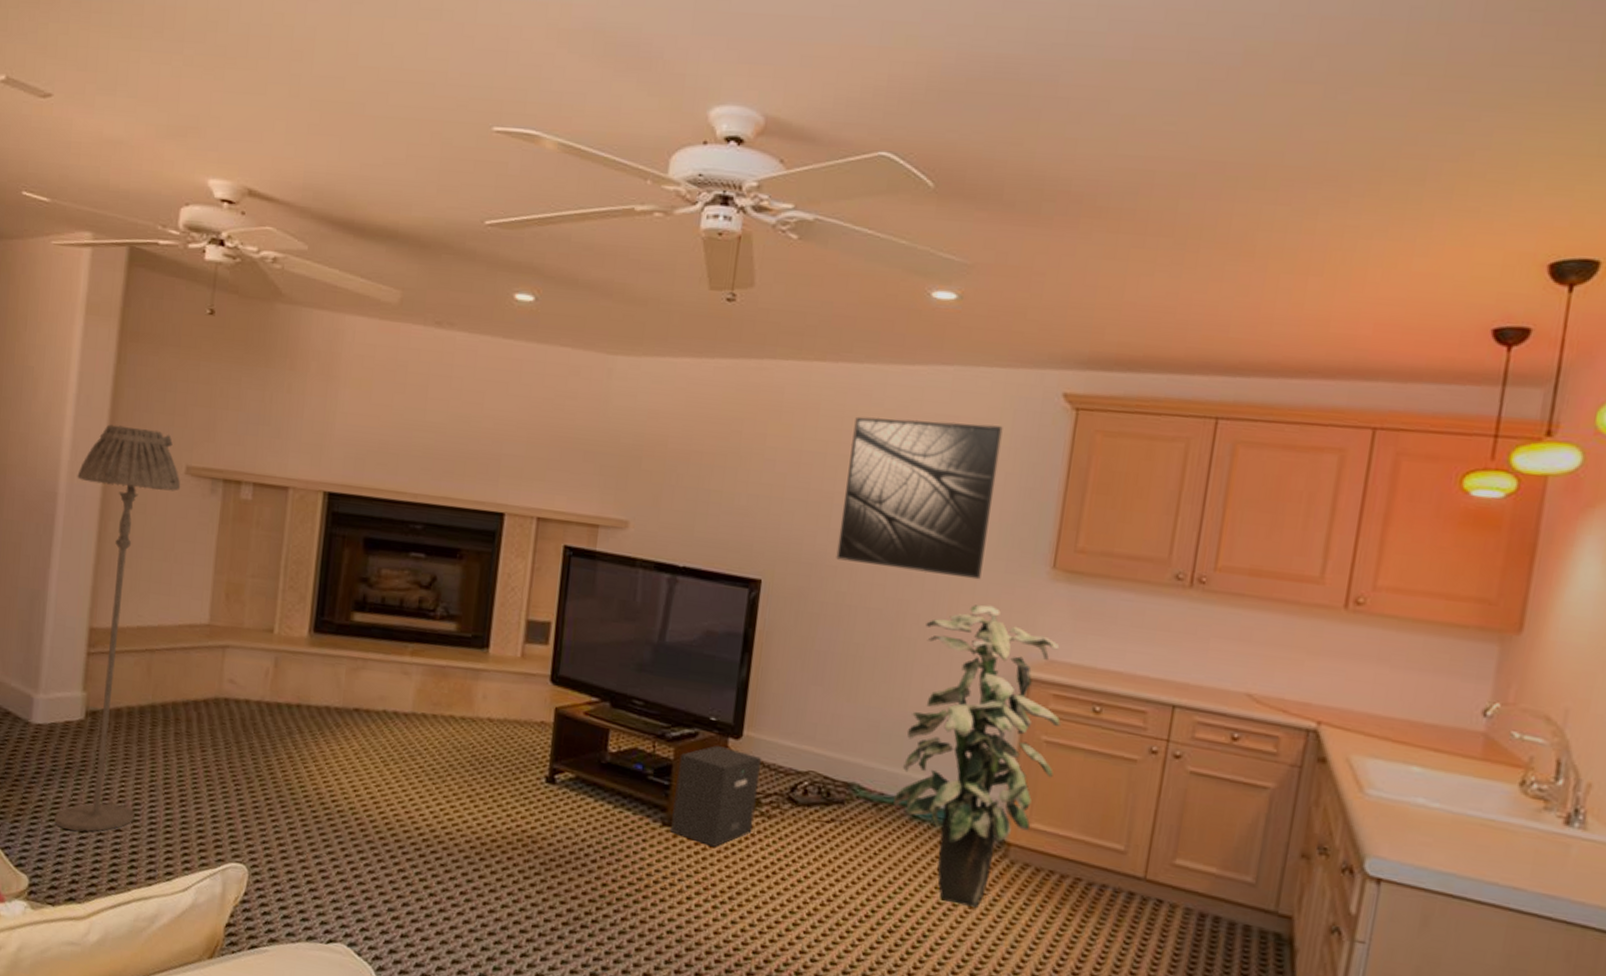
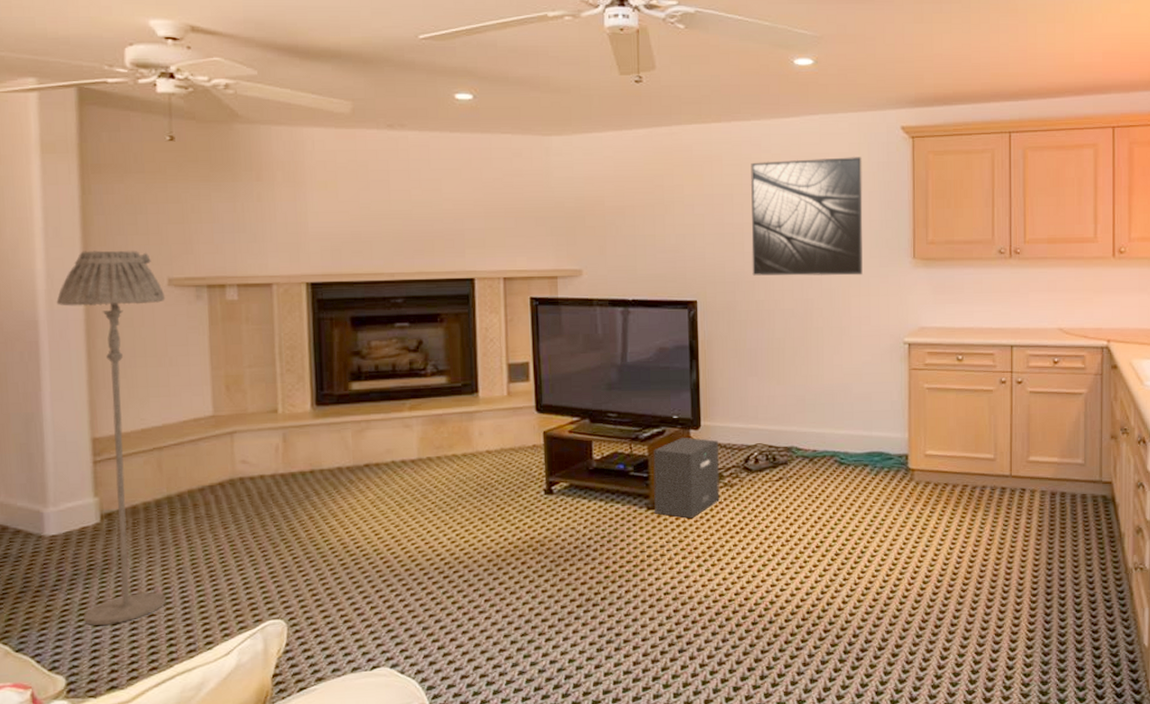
indoor plant: present [892,604,1061,908] -> none [823,293,936,523]

